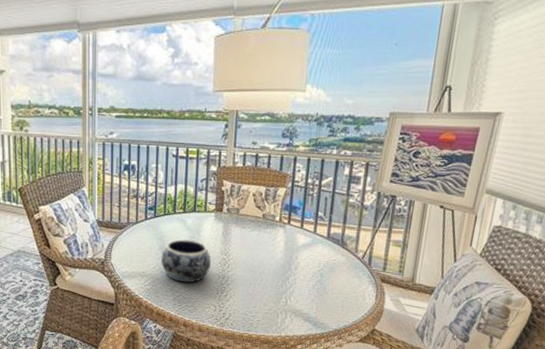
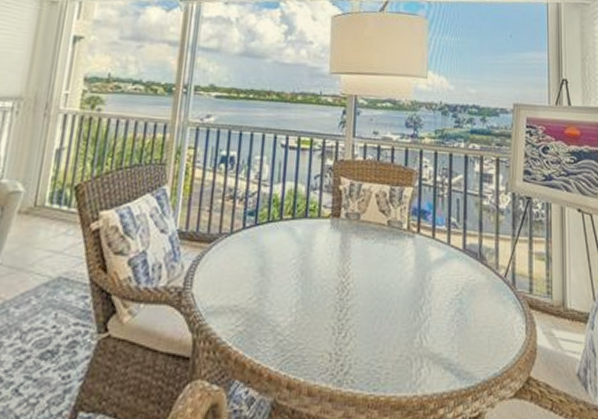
decorative bowl: present [161,239,211,283] -> none [260,256,326,320]

